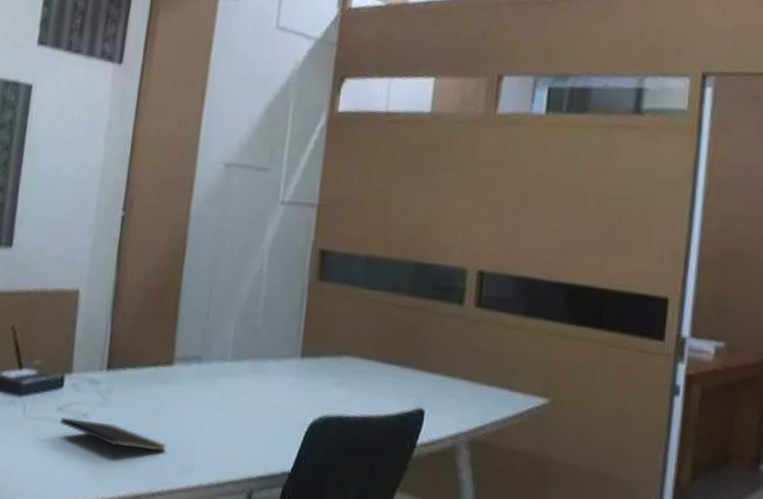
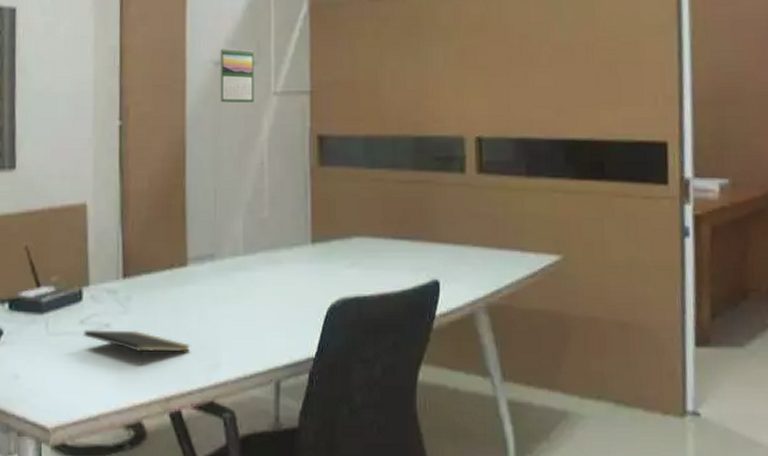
calendar: none [226,151,267,210] -> present [220,48,254,104]

